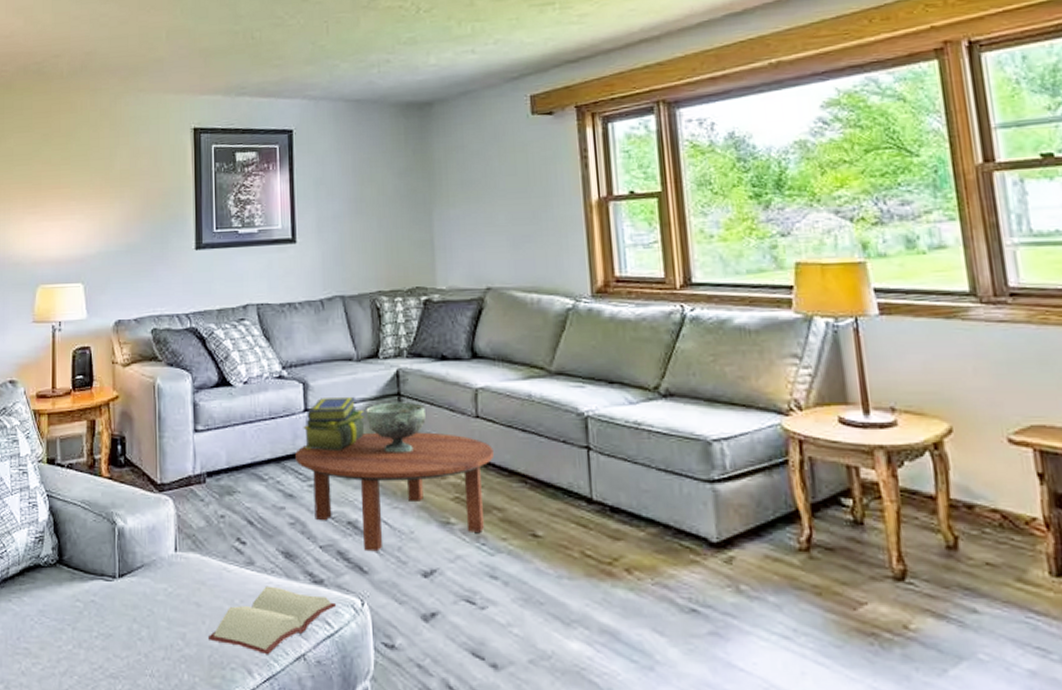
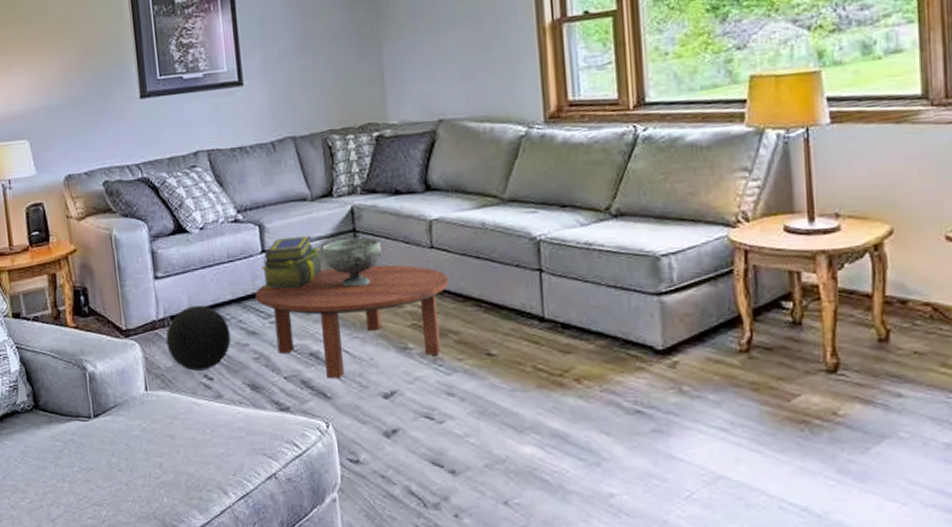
decorative ball: none [200,463,267,533] -> present [166,305,231,371]
hardback book: present [207,586,337,655] -> none [183,416,303,477]

